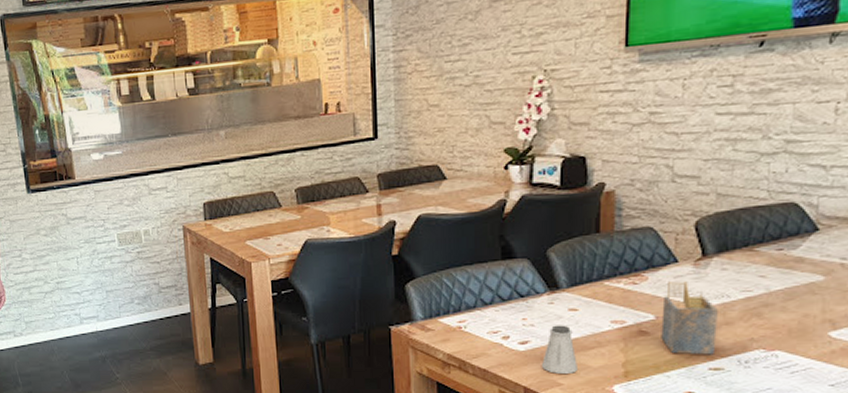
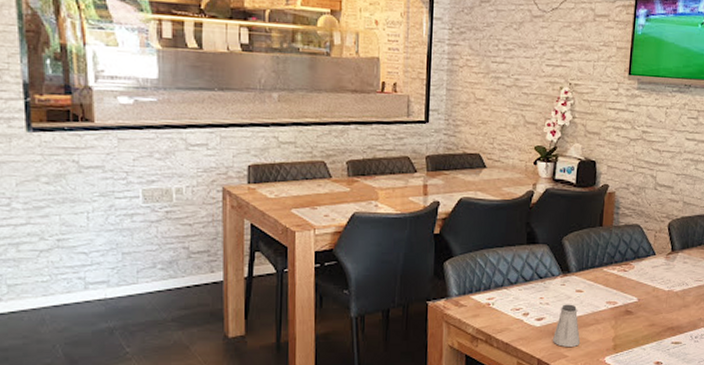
napkin holder: present [661,281,718,355] -> none [641,271,680,332]

